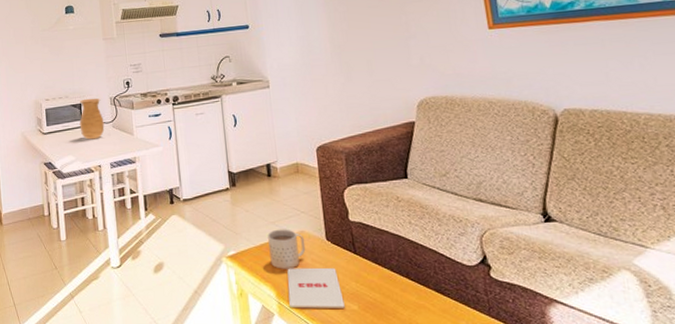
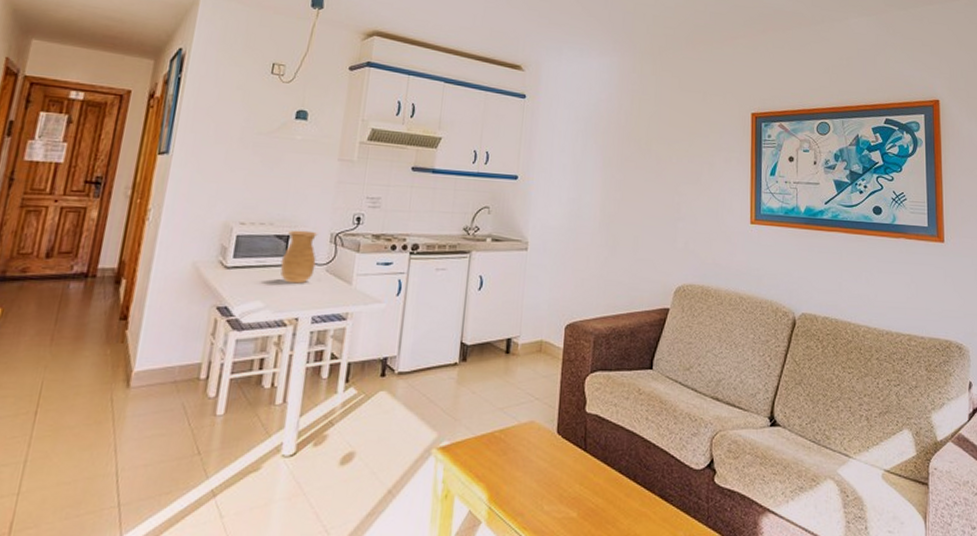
mug: present [268,229,306,269] -> none [489,417,534,466]
magazine: present [287,267,345,309] -> none [501,465,564,515]

